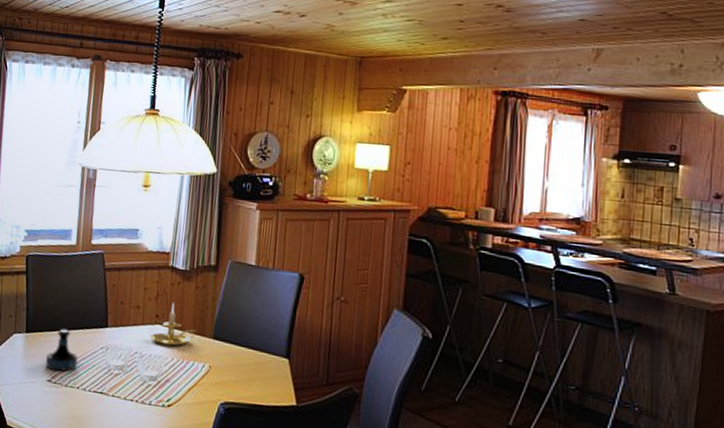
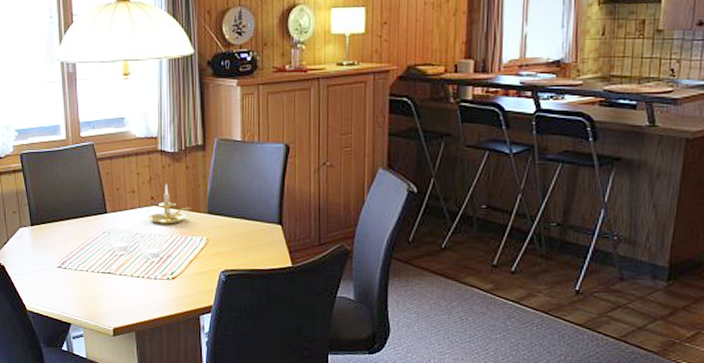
tequila bottle: present [45,329,78,372] -> none [53,219,83,258]

